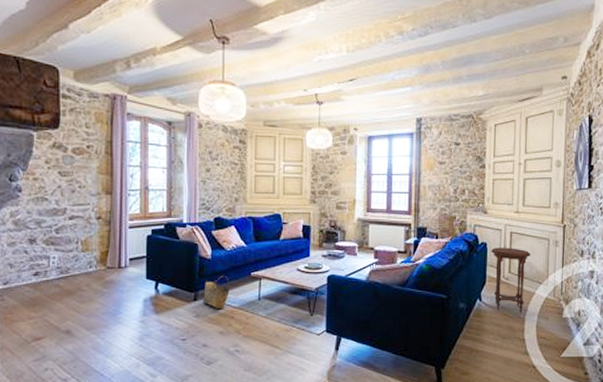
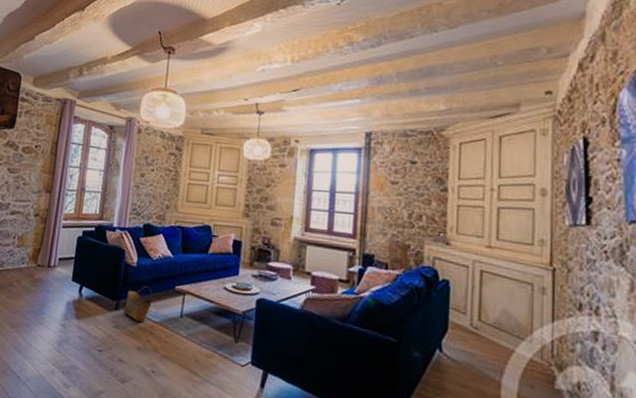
side table: present [491,247,531,314] -> none [455,287,508,376]

